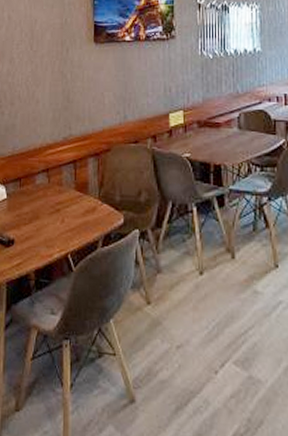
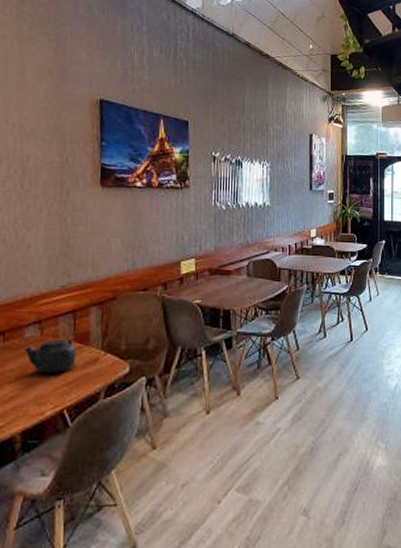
teapot: none [35,187,78,219] -> present [23,339,77,374]

